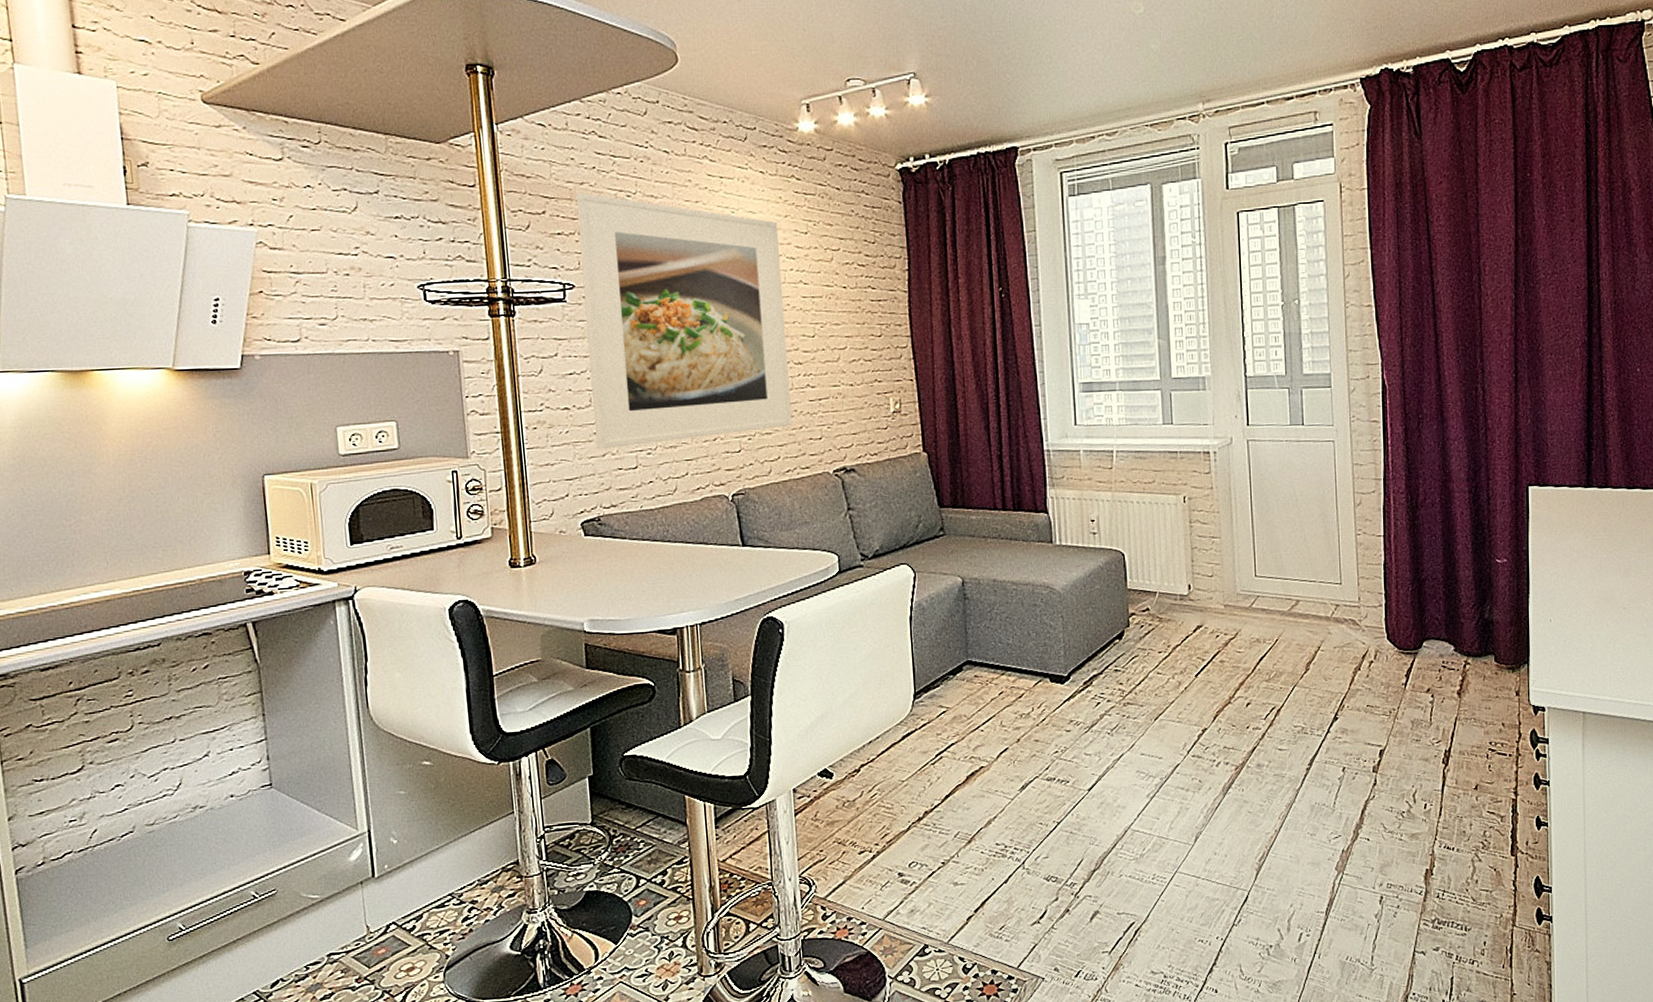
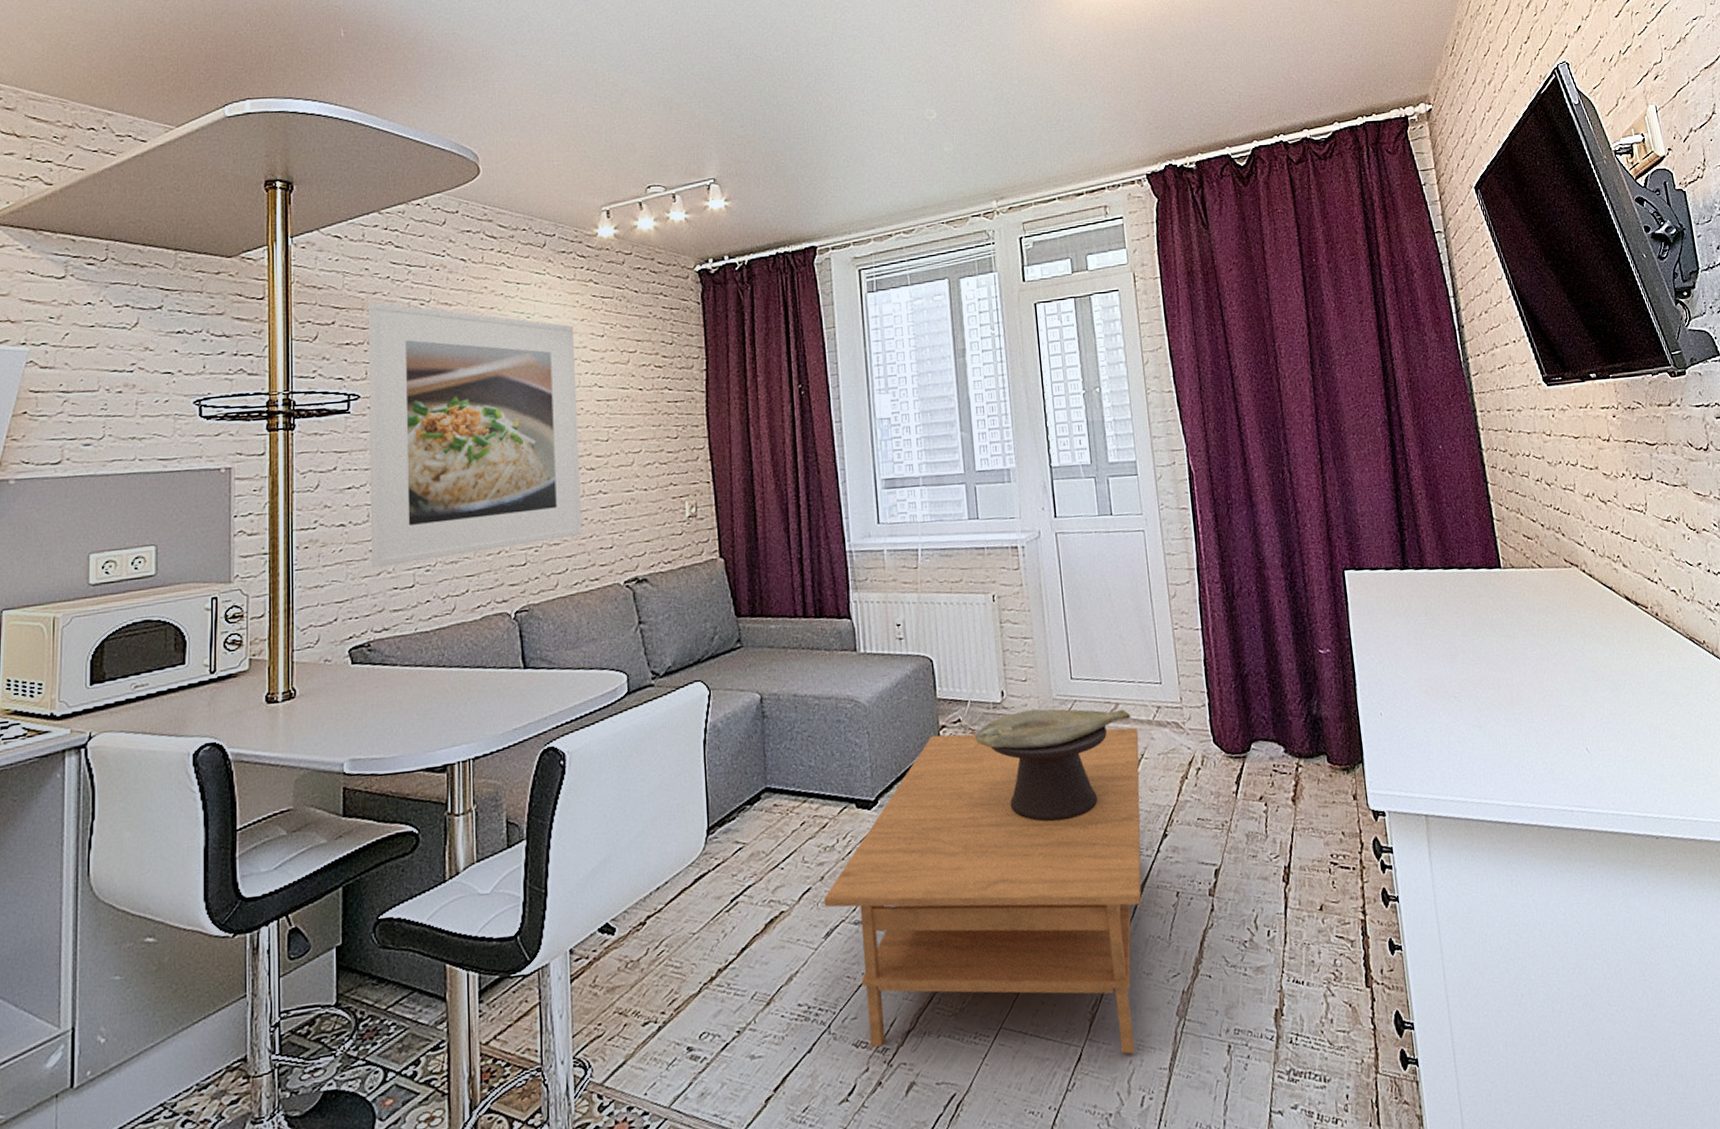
coffee table: none [1019,621,1317,899] -> present [824,727,1142,1054]
decorative bowl: none [1161,602,1311,702] -> present [974,708,1131,822]

